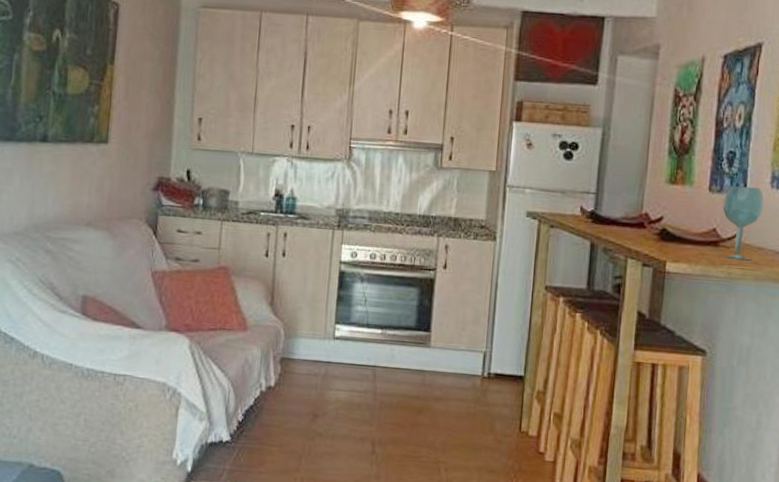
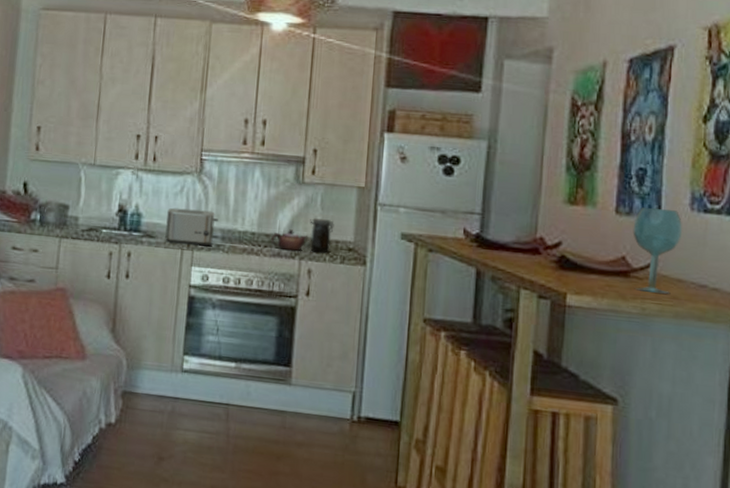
toaster: none [317,191,366,227] -> present [164,207,218,248]
teapot: none [413,210,445,230] -> present [271,229,307,252]
jar: none [447,199,469,231] -> present [310,218,334,254]

